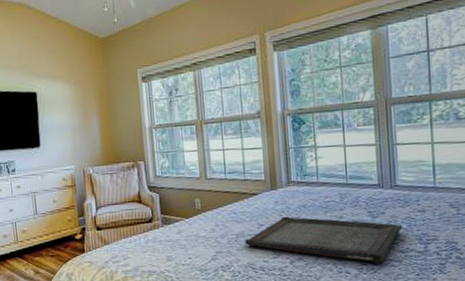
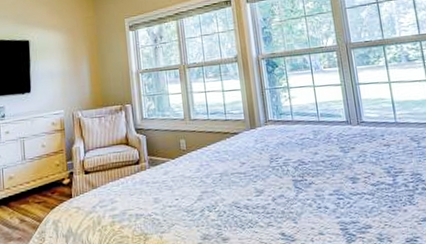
serving tray: present [245,216,403,263] -> none [229,154,372,197]

